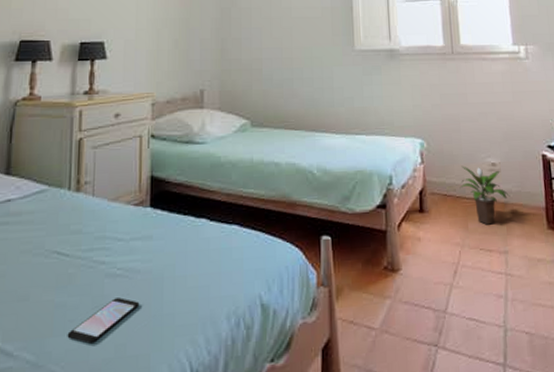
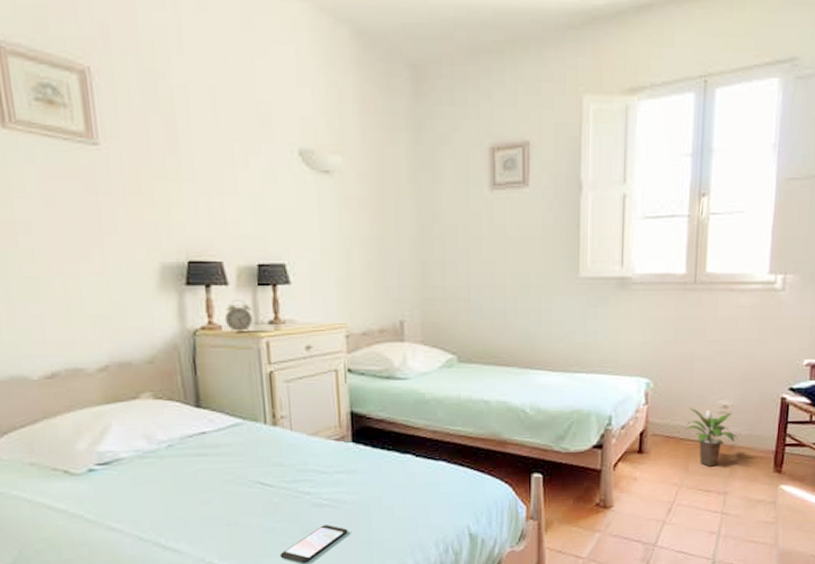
alarm clock: none [44,73,70,103] -> present [224,300,253,333]

